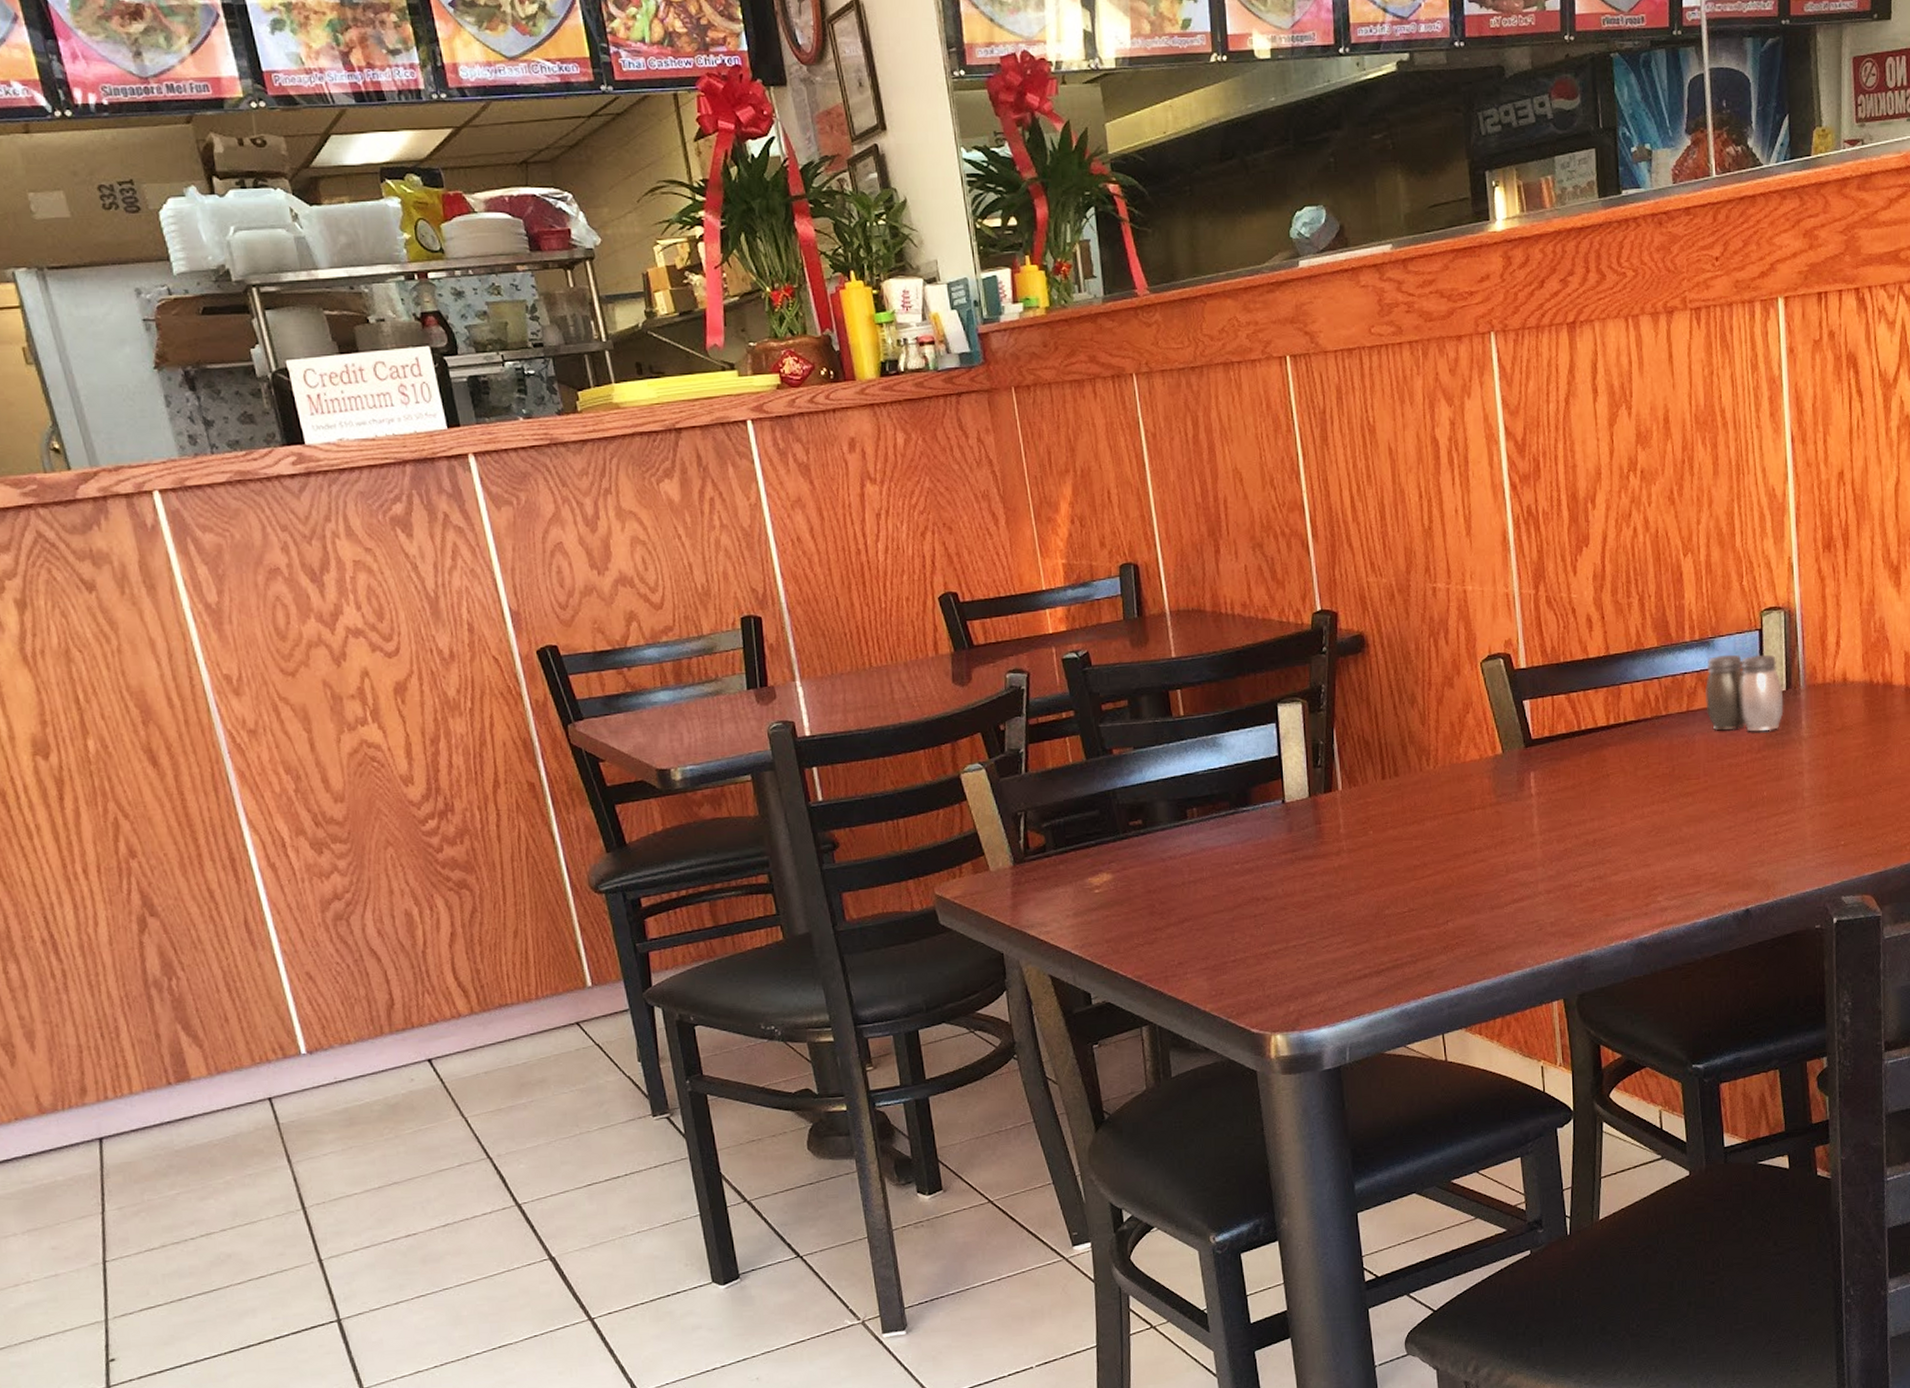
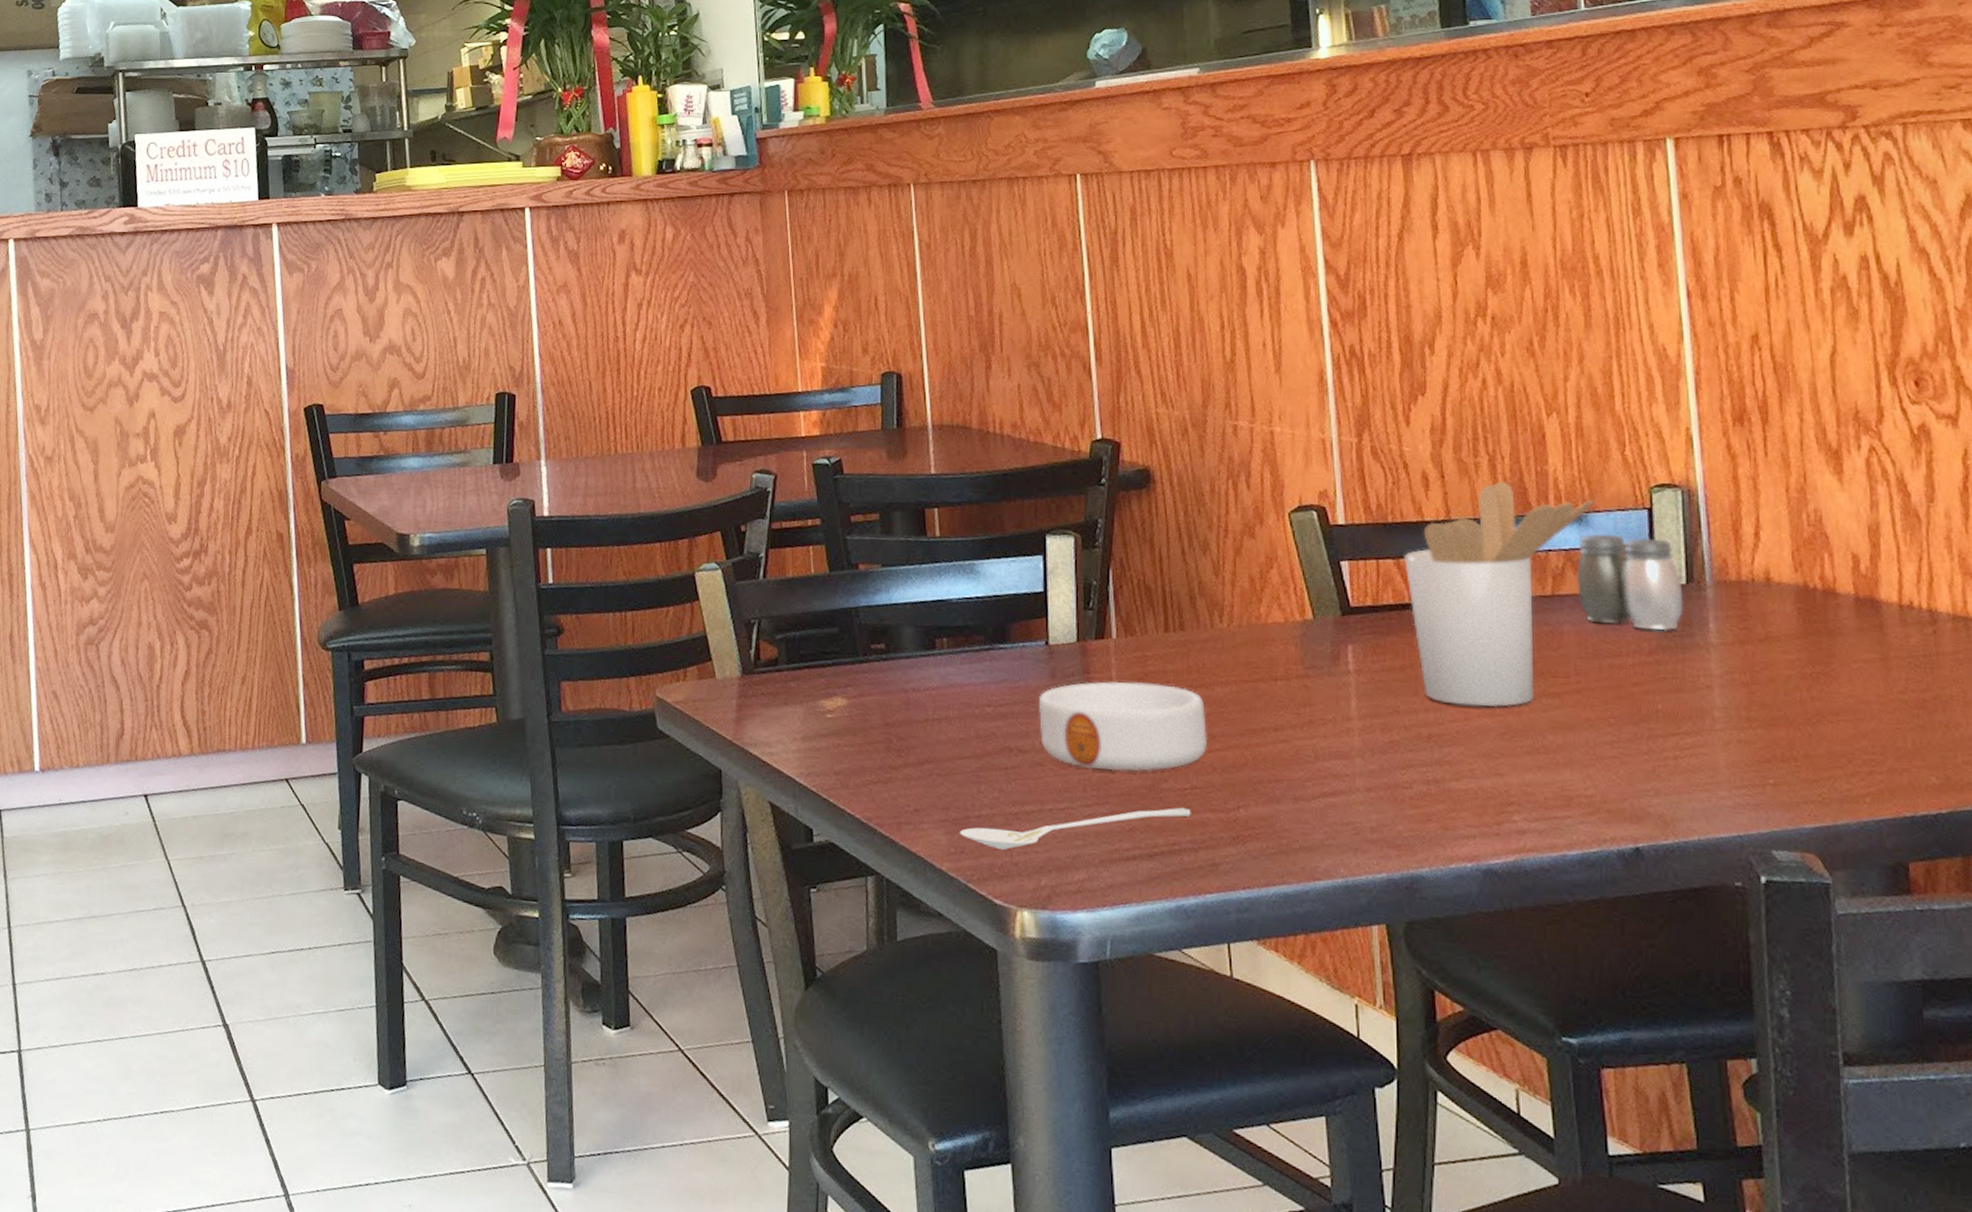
stirrer: none [1219,928,1410,986] -> present [960,807,1191,850]
soup bowl: none [1279,825,1421,907] -> present [1039,681,1208,772]
utensil holder: none [1573,617,1719,812] -> present [1404,482,1595,707]

